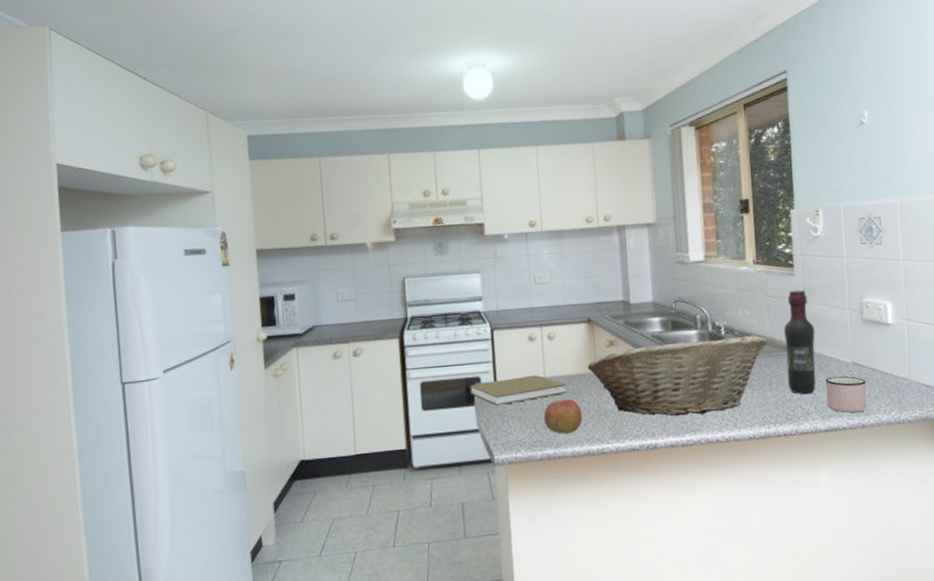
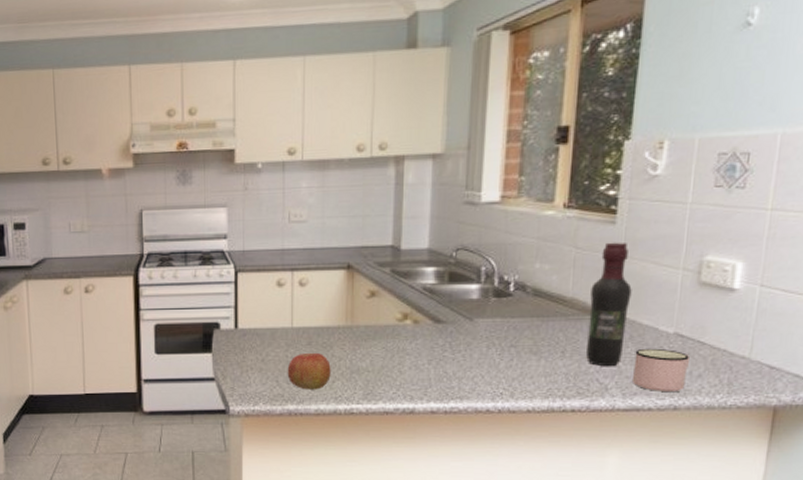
book: present [469,375,566,406] -> none [207,324,315,354]
fruit basket: present [587,335,768,416] -> none [341,292,568,380]

